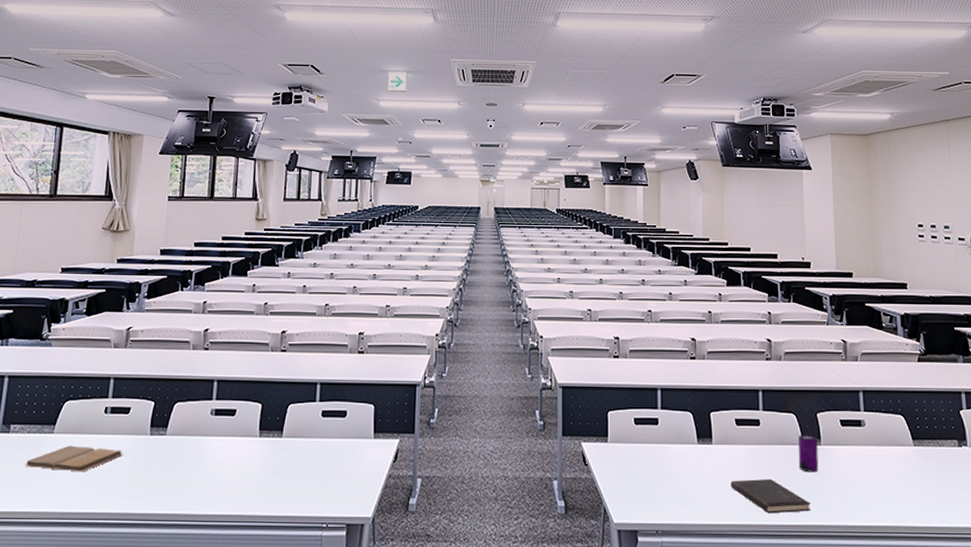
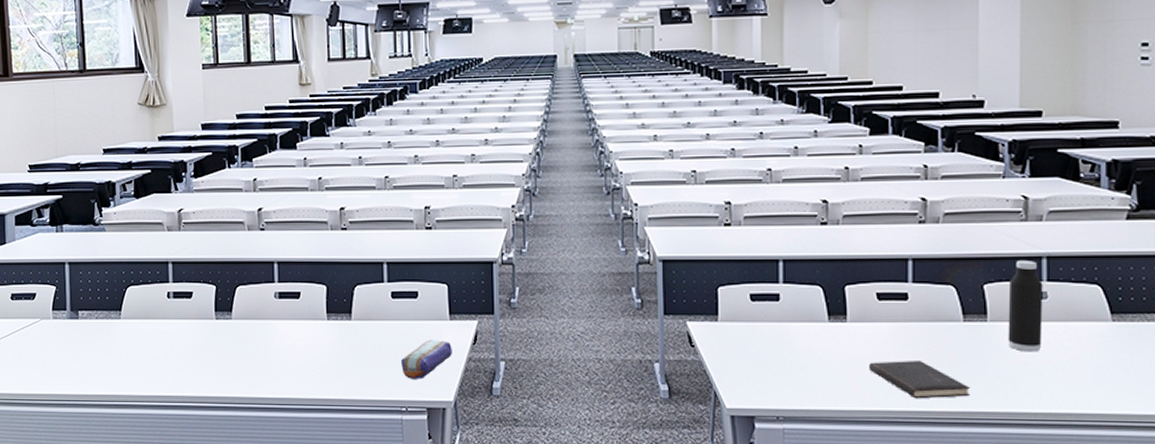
book: present [25,445,123,472] -> none [98,330,191,357]
pencil case: none [325,456,374,496] -> present [400,339,452,379]
beverage can: present [798,435,819,473] -> none [956,310,983,353]
water bottle: none [836,393,864,472] -> present [1008,259,1043,352]

